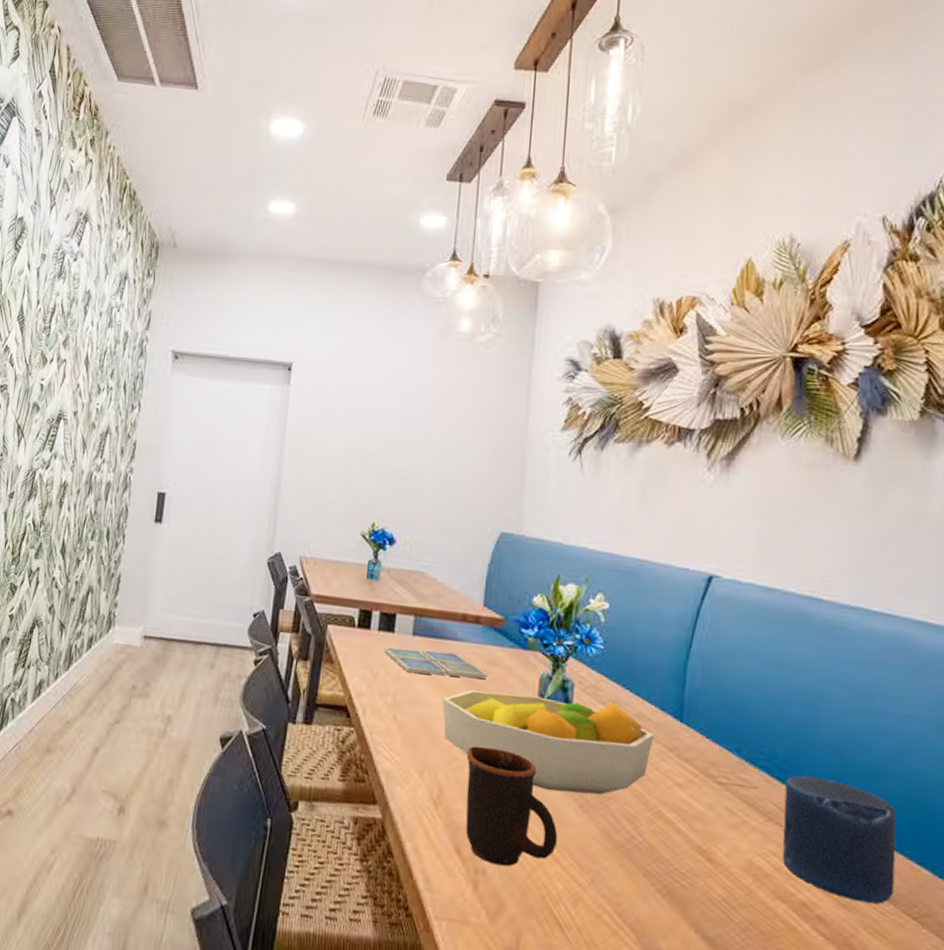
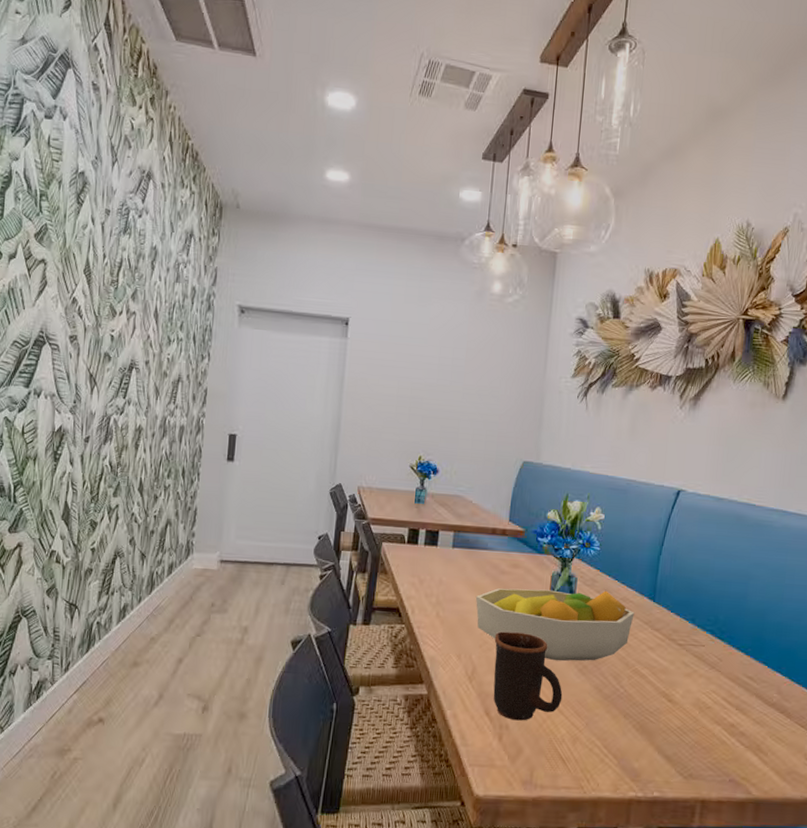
drink coaster: present [384,647,488,679] -> none [429,558,512,579]
candle: present [782,775,897,904] -> none [720,634,795,720]

